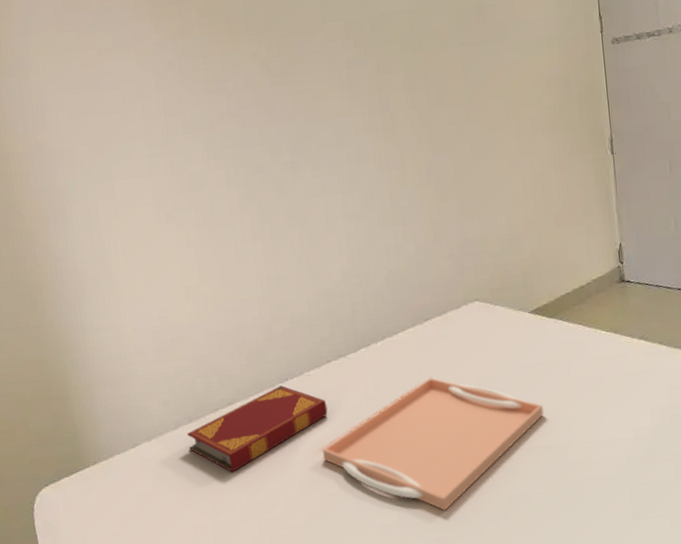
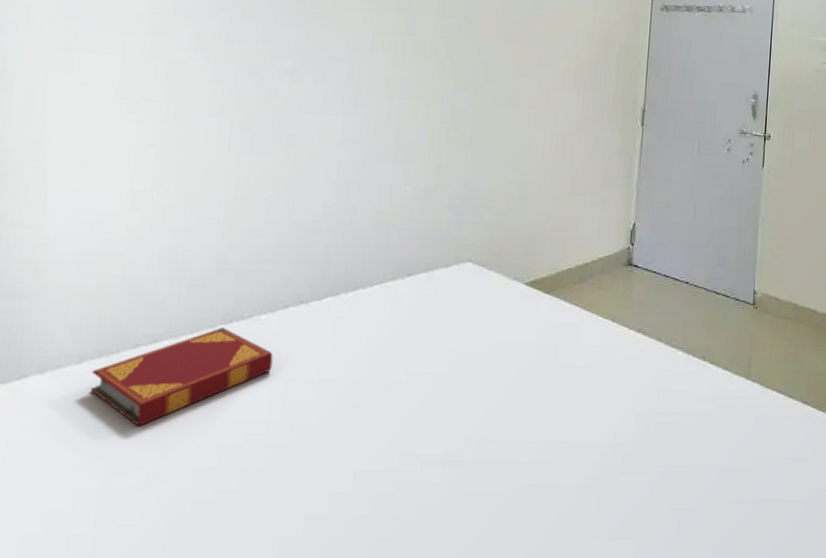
serving tray: present [322,378,545,511] -> none [254,343,522,504]

